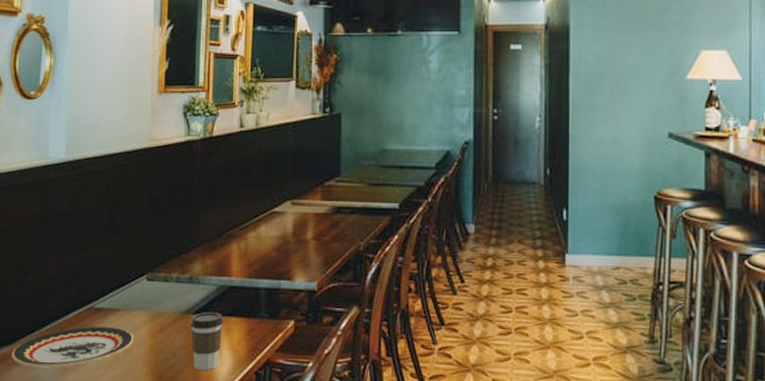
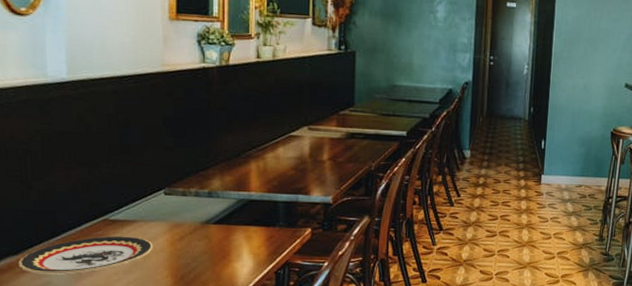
coffee cup: present [191,311,223,371] -> none [211,222,243,272]

